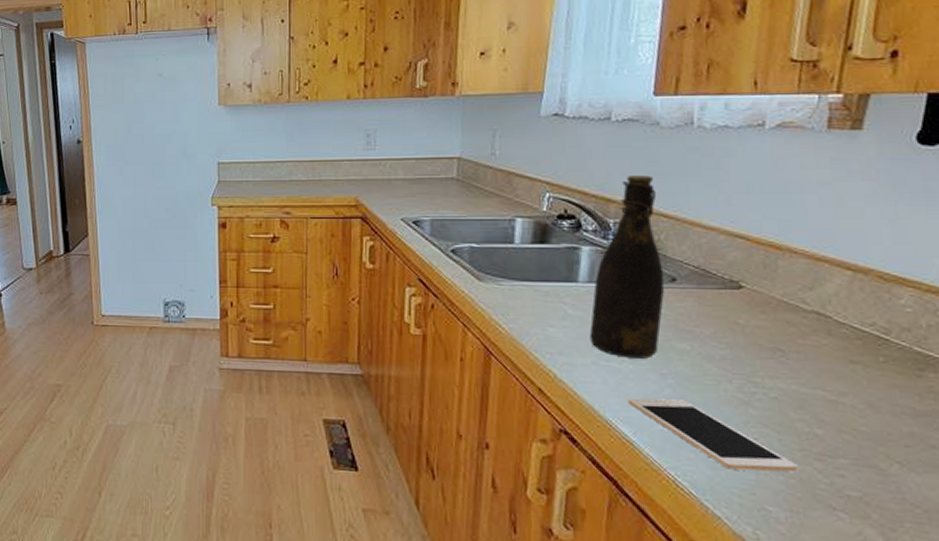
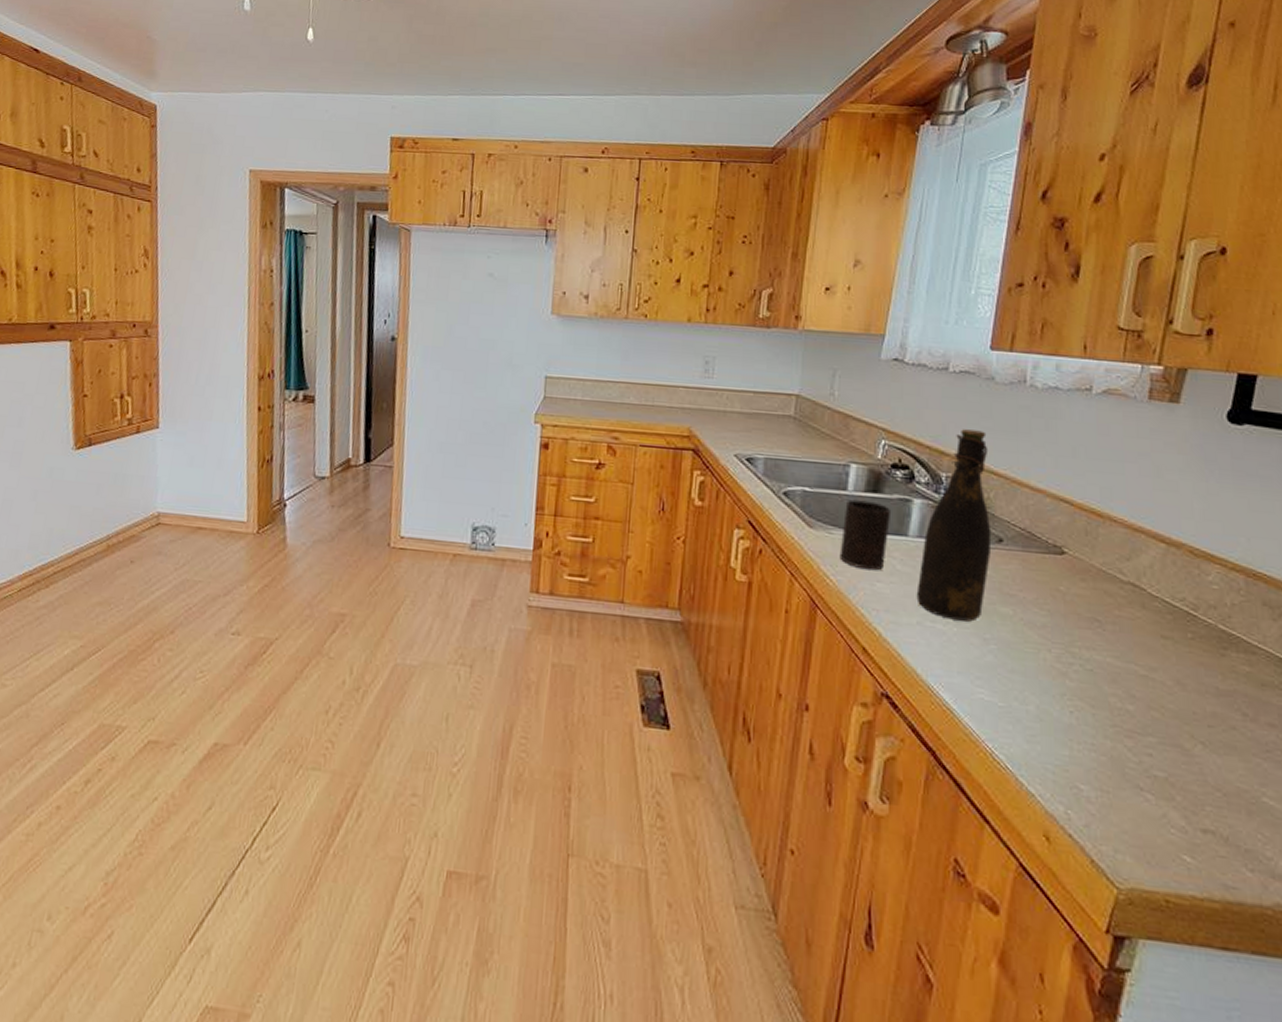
cup: none [510,252,560,317] -> present [839,499,892,571]
cell phone: present [627,398,799,472] -> none [950,662,1110,748]

